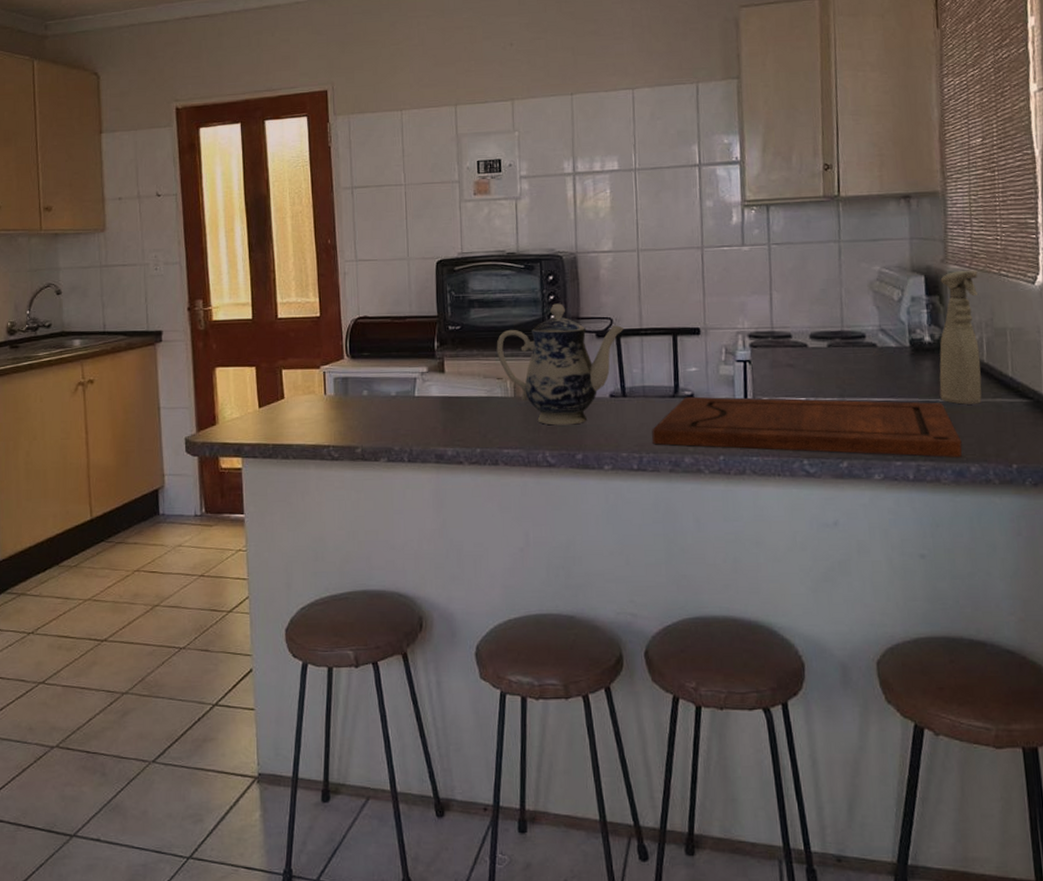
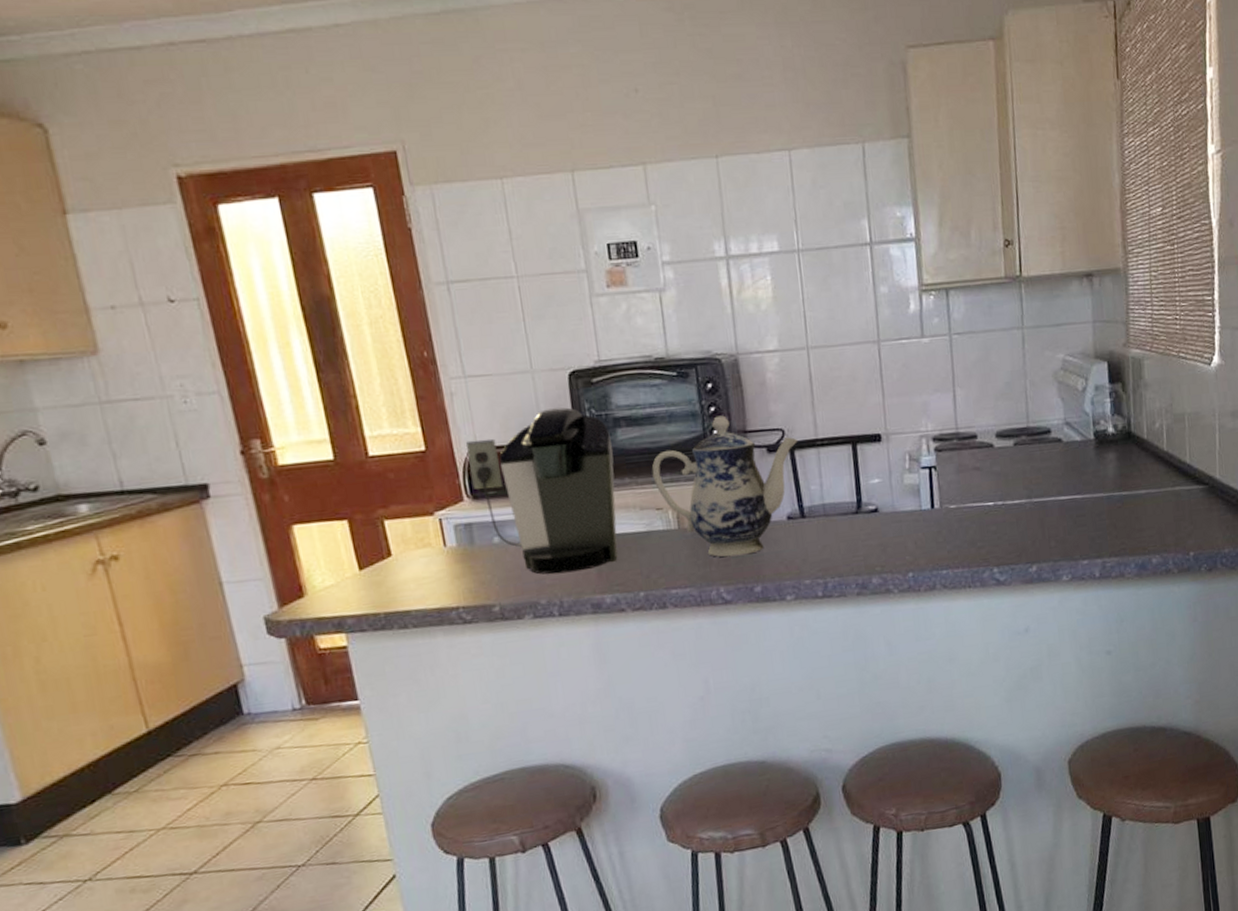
coffee maker: none [350,289,466,426] -> present [465,407,618,574]
cutting board: present [652,396,962,457] -> none [835,496,1144,568]
spray bottle: present [939,271,982,405] -> none [1122,354,1162,496]

